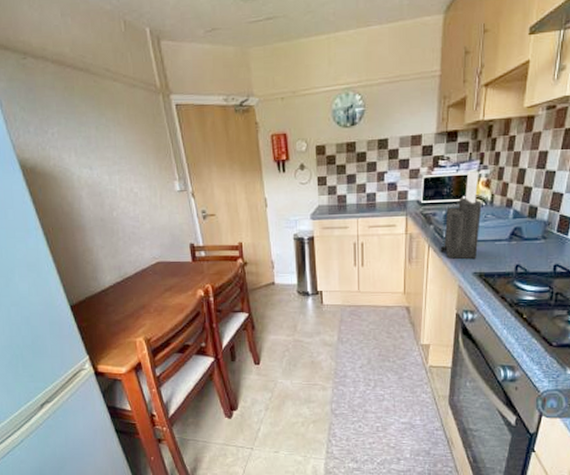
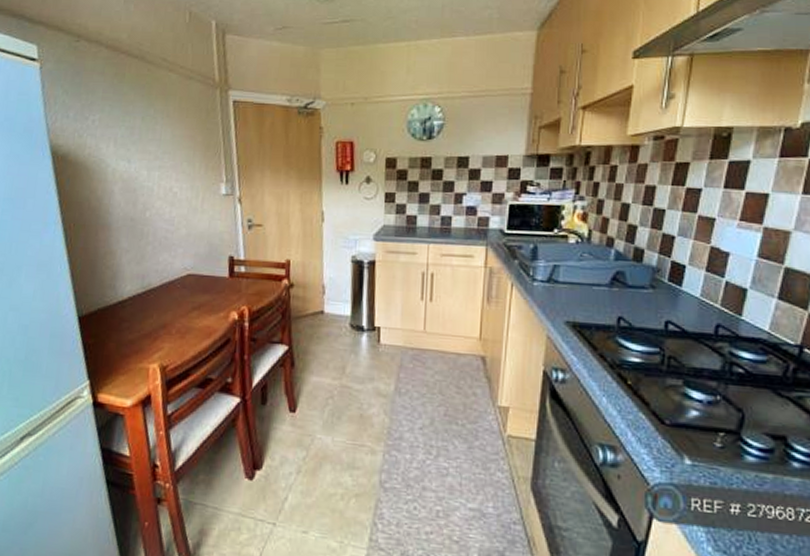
knife block: present [440,171,482,260] -> none [525,201,577,306]

